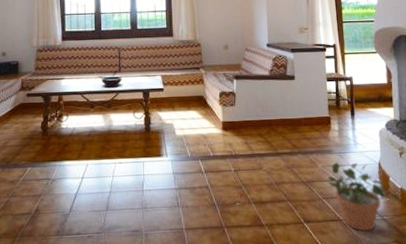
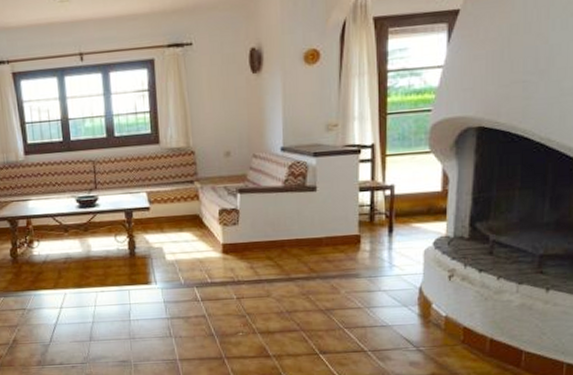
potted plant: present [327,162,389,232] -> none [351,287,429,364]

